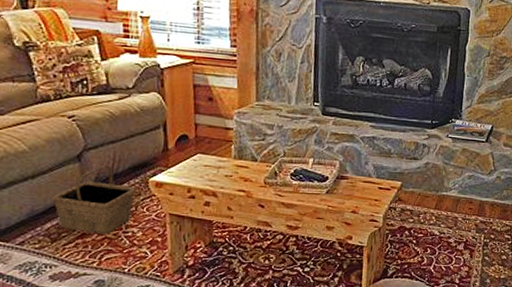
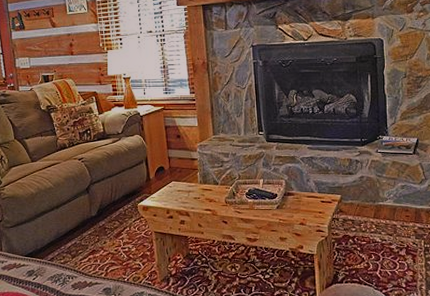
basket: present [53,166,135,235] -> none [71,196,128,251]

